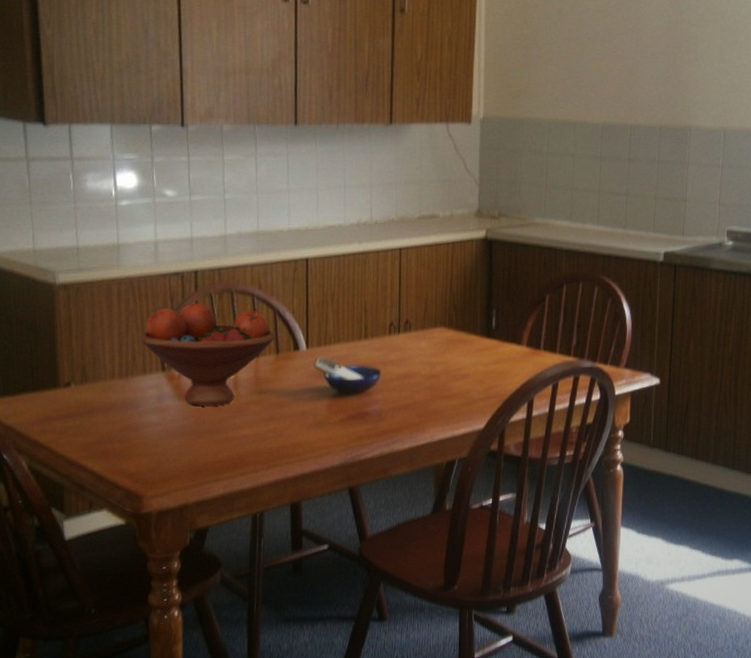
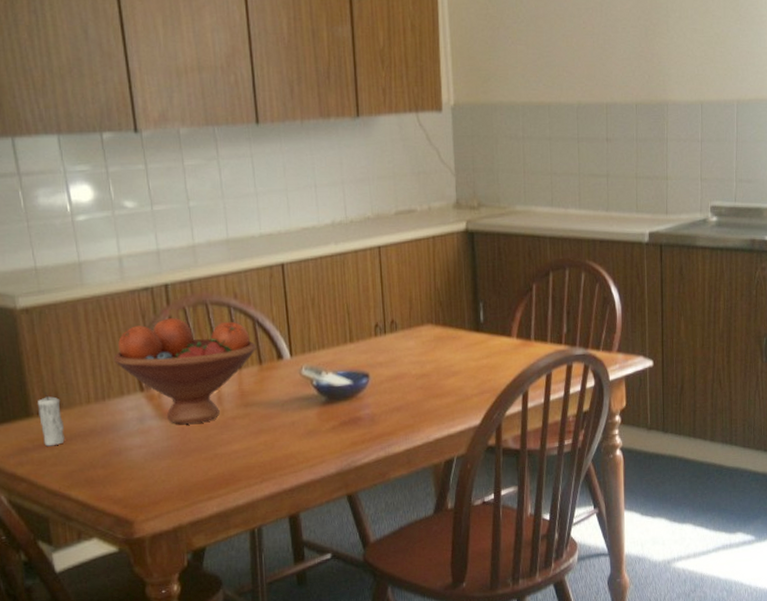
candle: none [65,365,87,417] -> present [38,392,65,447]

